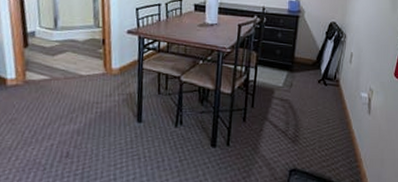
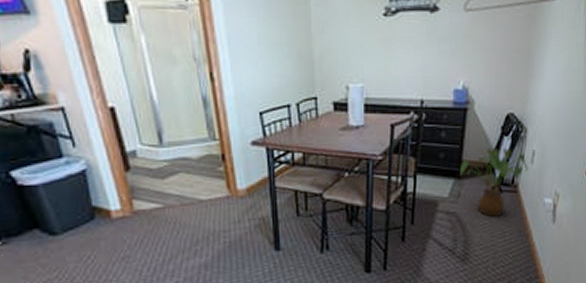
house plant: none [293,48,348,105] -> present [460,147,528,216]

